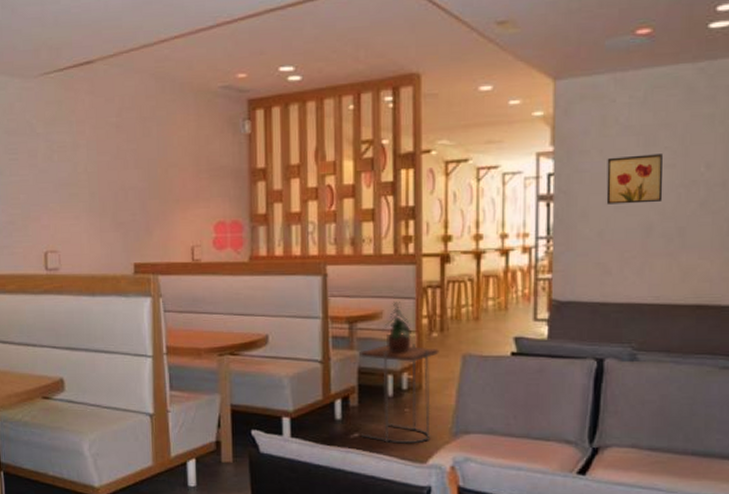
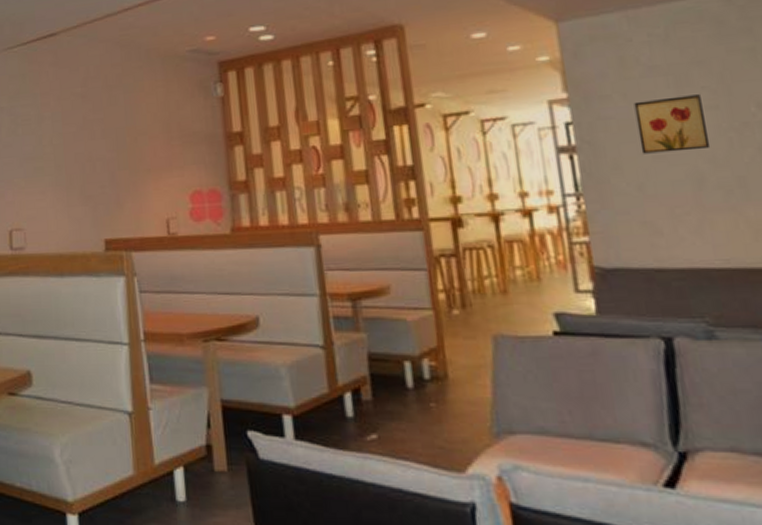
side table: present [360,342,439,444] -> none [367,322,466,448]
potted plant: present [381,301,411,353] -> none [391,274,429,335]

